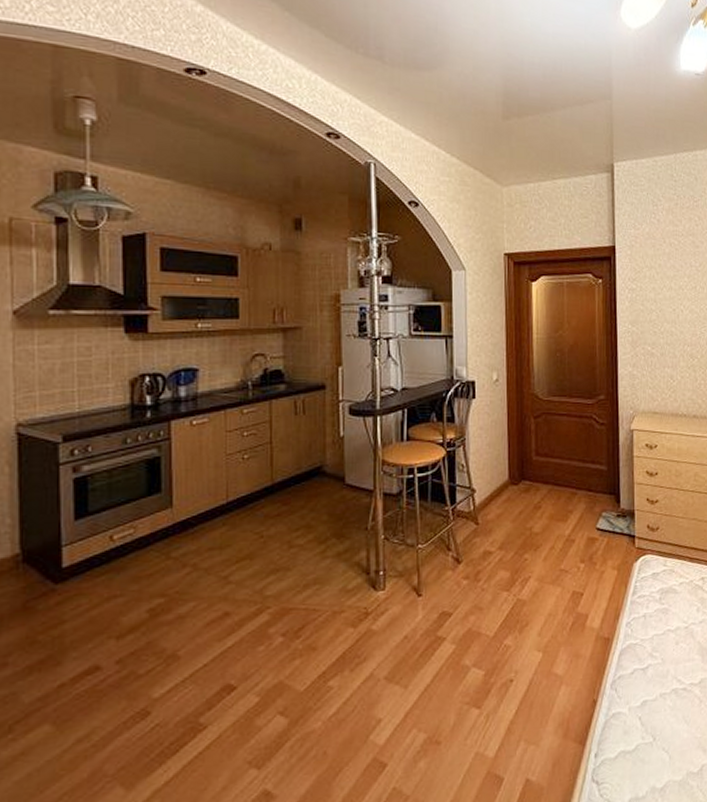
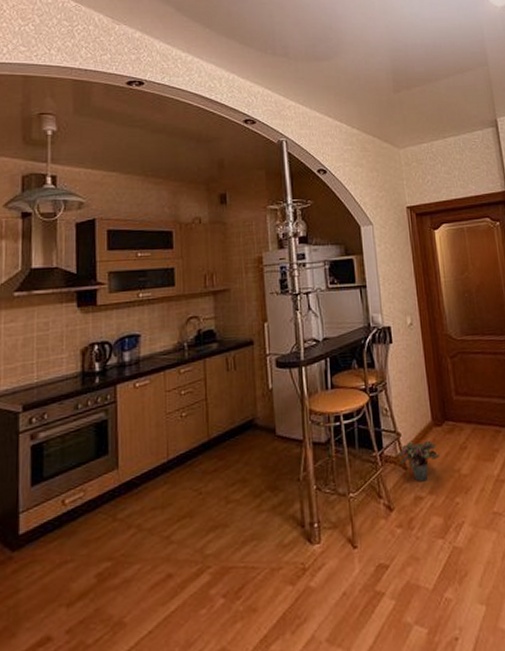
potted plant: none [467,497,513,538] -> present [395,440,440,482]

